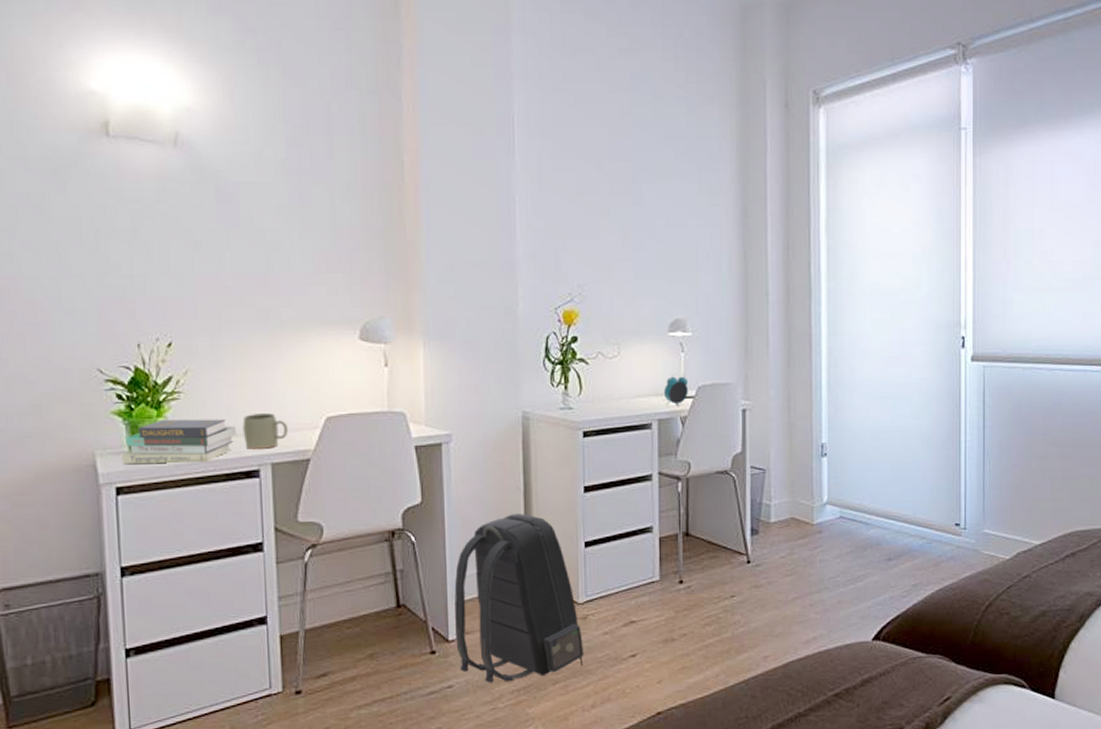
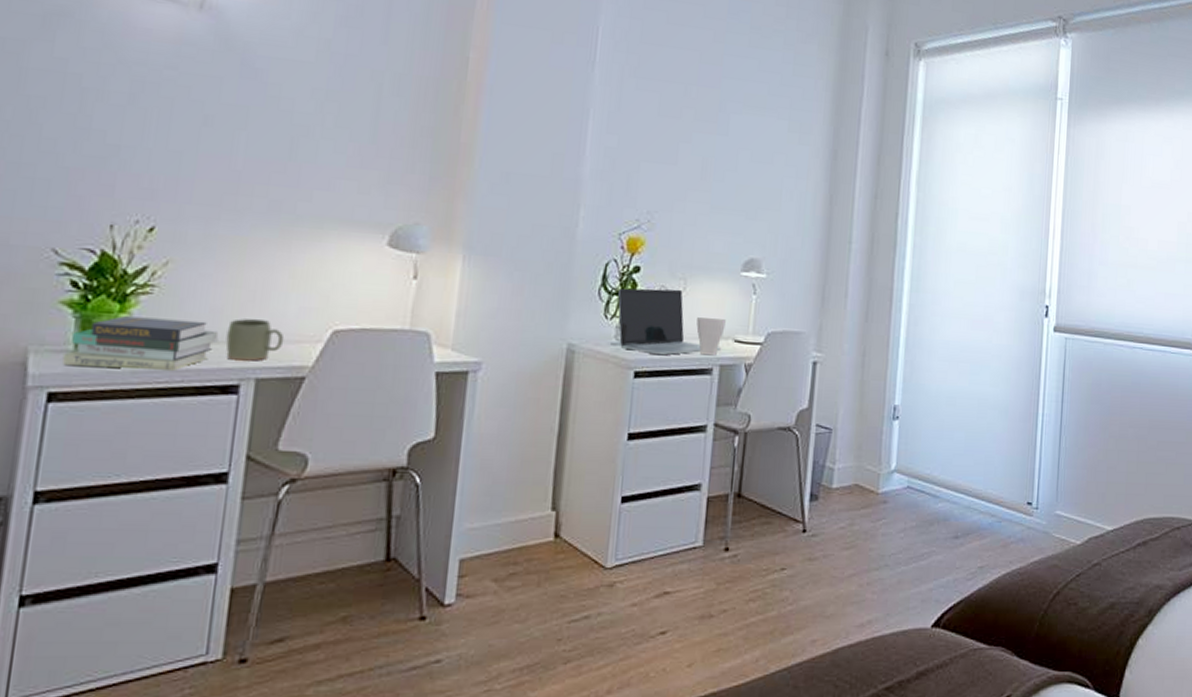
backpack: present [454,513,584,683] -> none [452,458,606,659]
laptop: none [561,354,658,415] -> present [618,288,722,356]
cup: none [633,378,659,412] -> present [696,317,726,356]
alarm clock: present [663,372,689,406] -> none [729,315,758,352]

